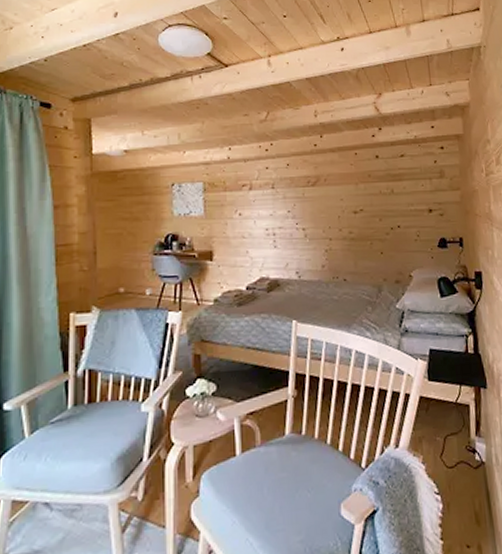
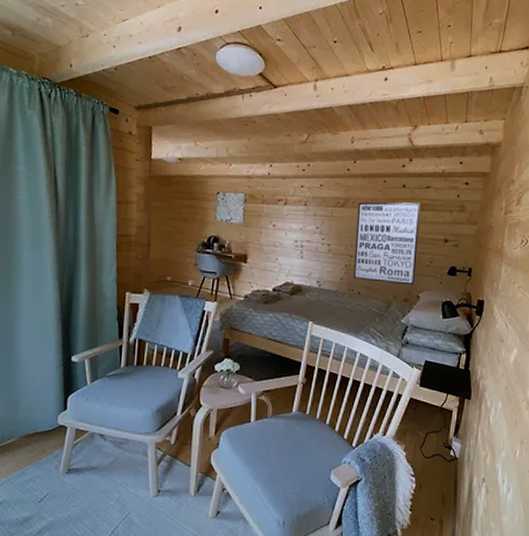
wall art: none [330,172,404,265] -> present [353,202,421,286]

